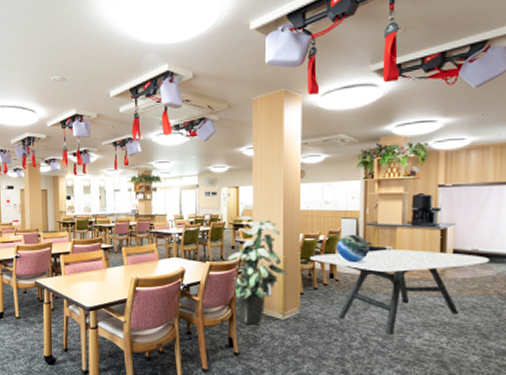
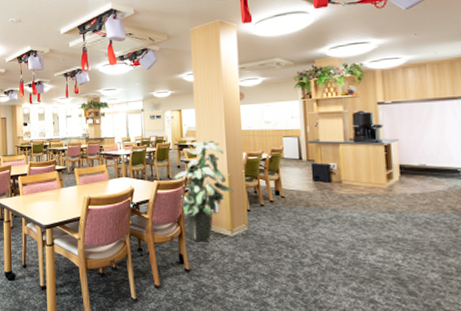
dining table: present [309,249,490,334] -> none [253,166,439,251]
decorative globe: present [337,234,370,262] -> none [280,152,314,179]

